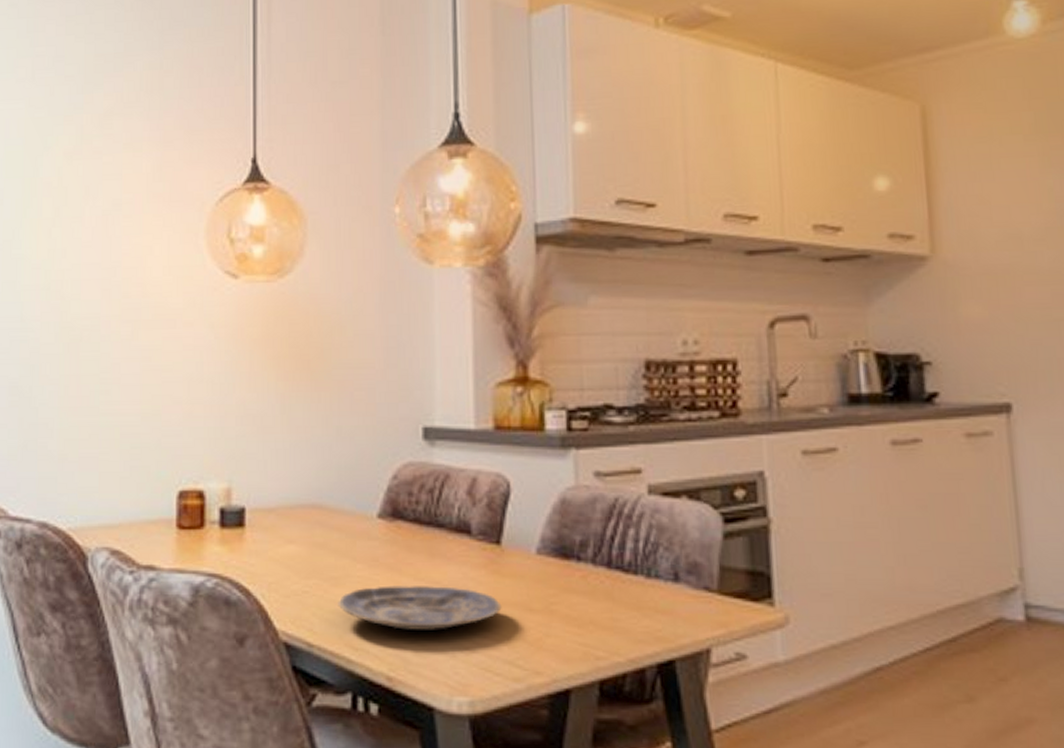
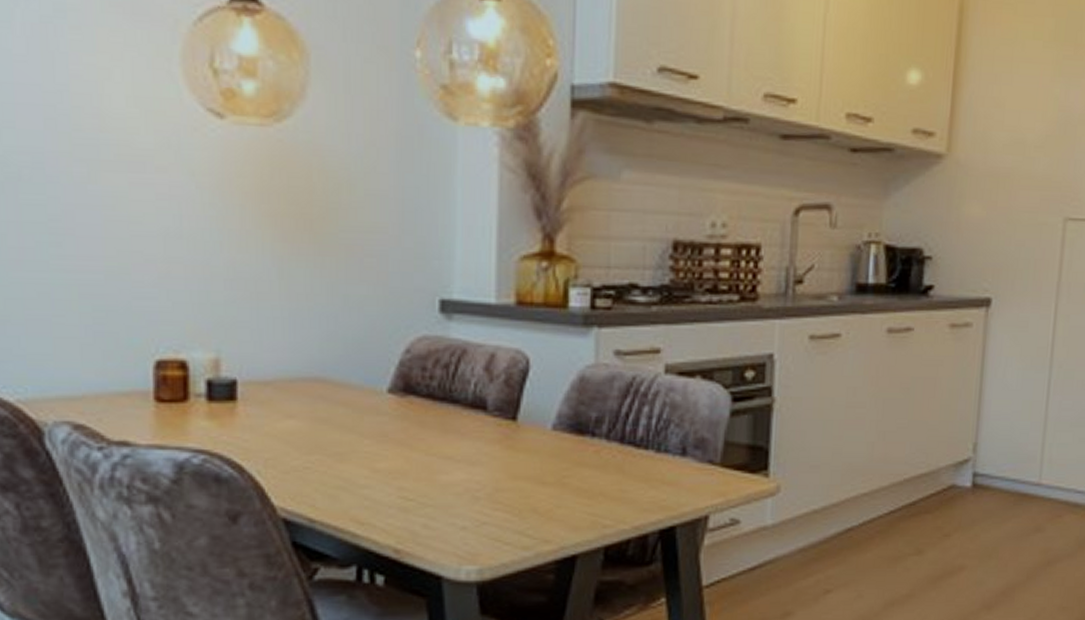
plate: present [338,586,502,630] -> none [343,461,515,504]

